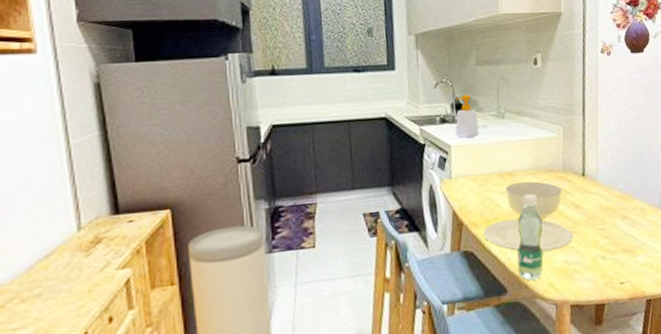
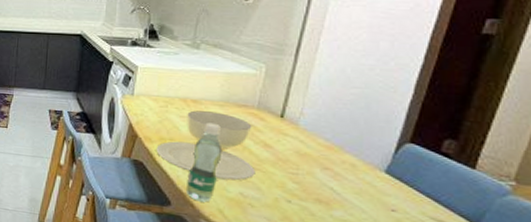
soap bottle: present [455,95,479,139] -> none [144,23,170,63]

